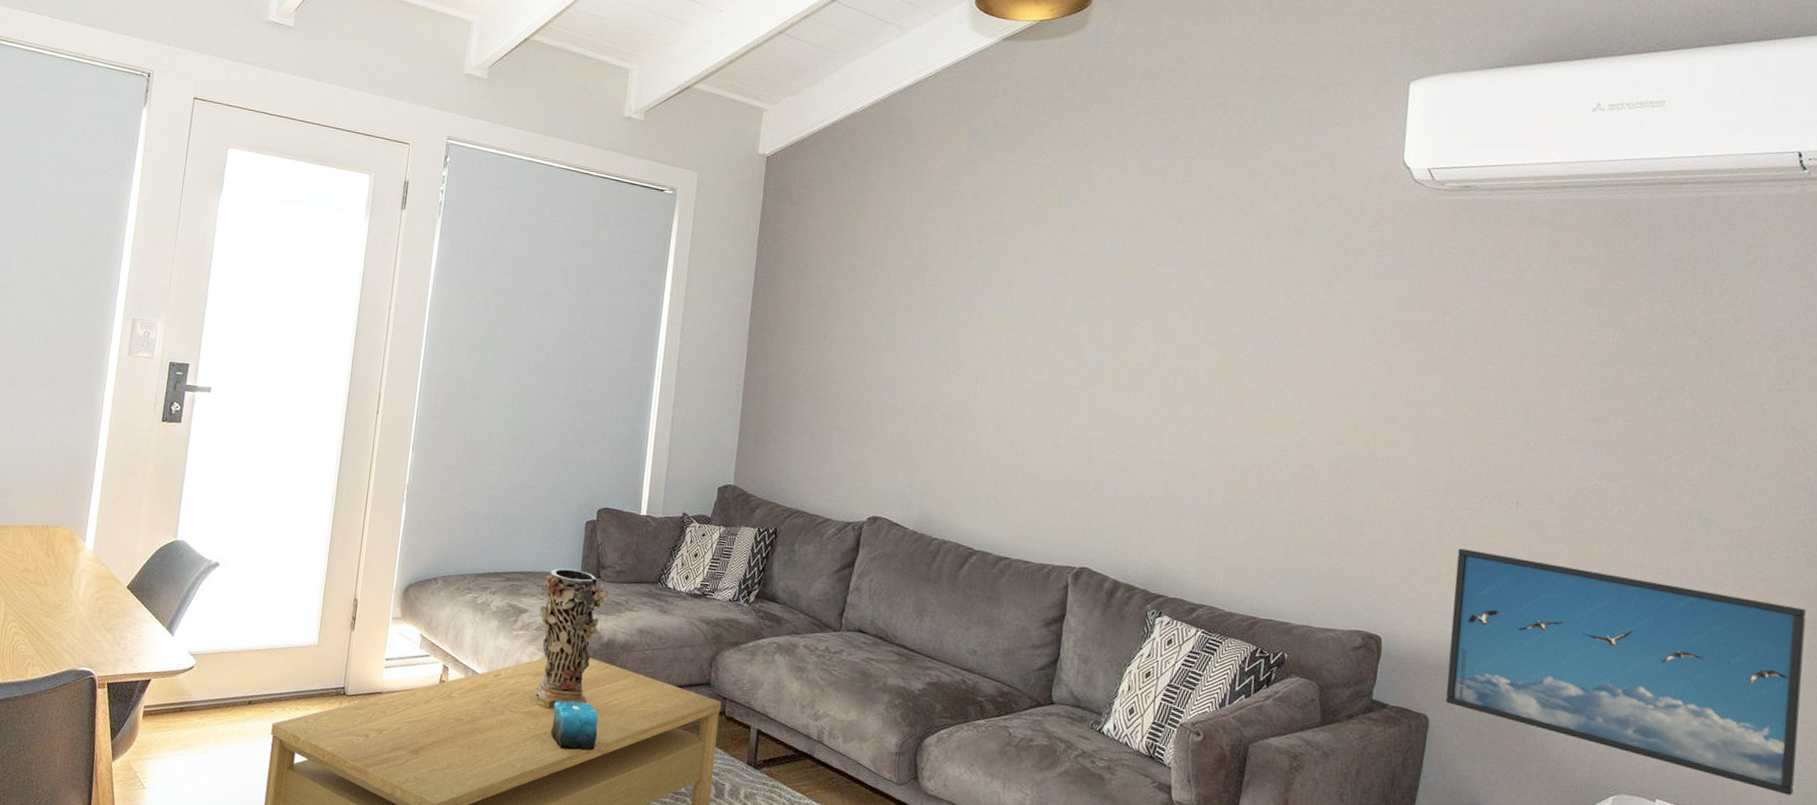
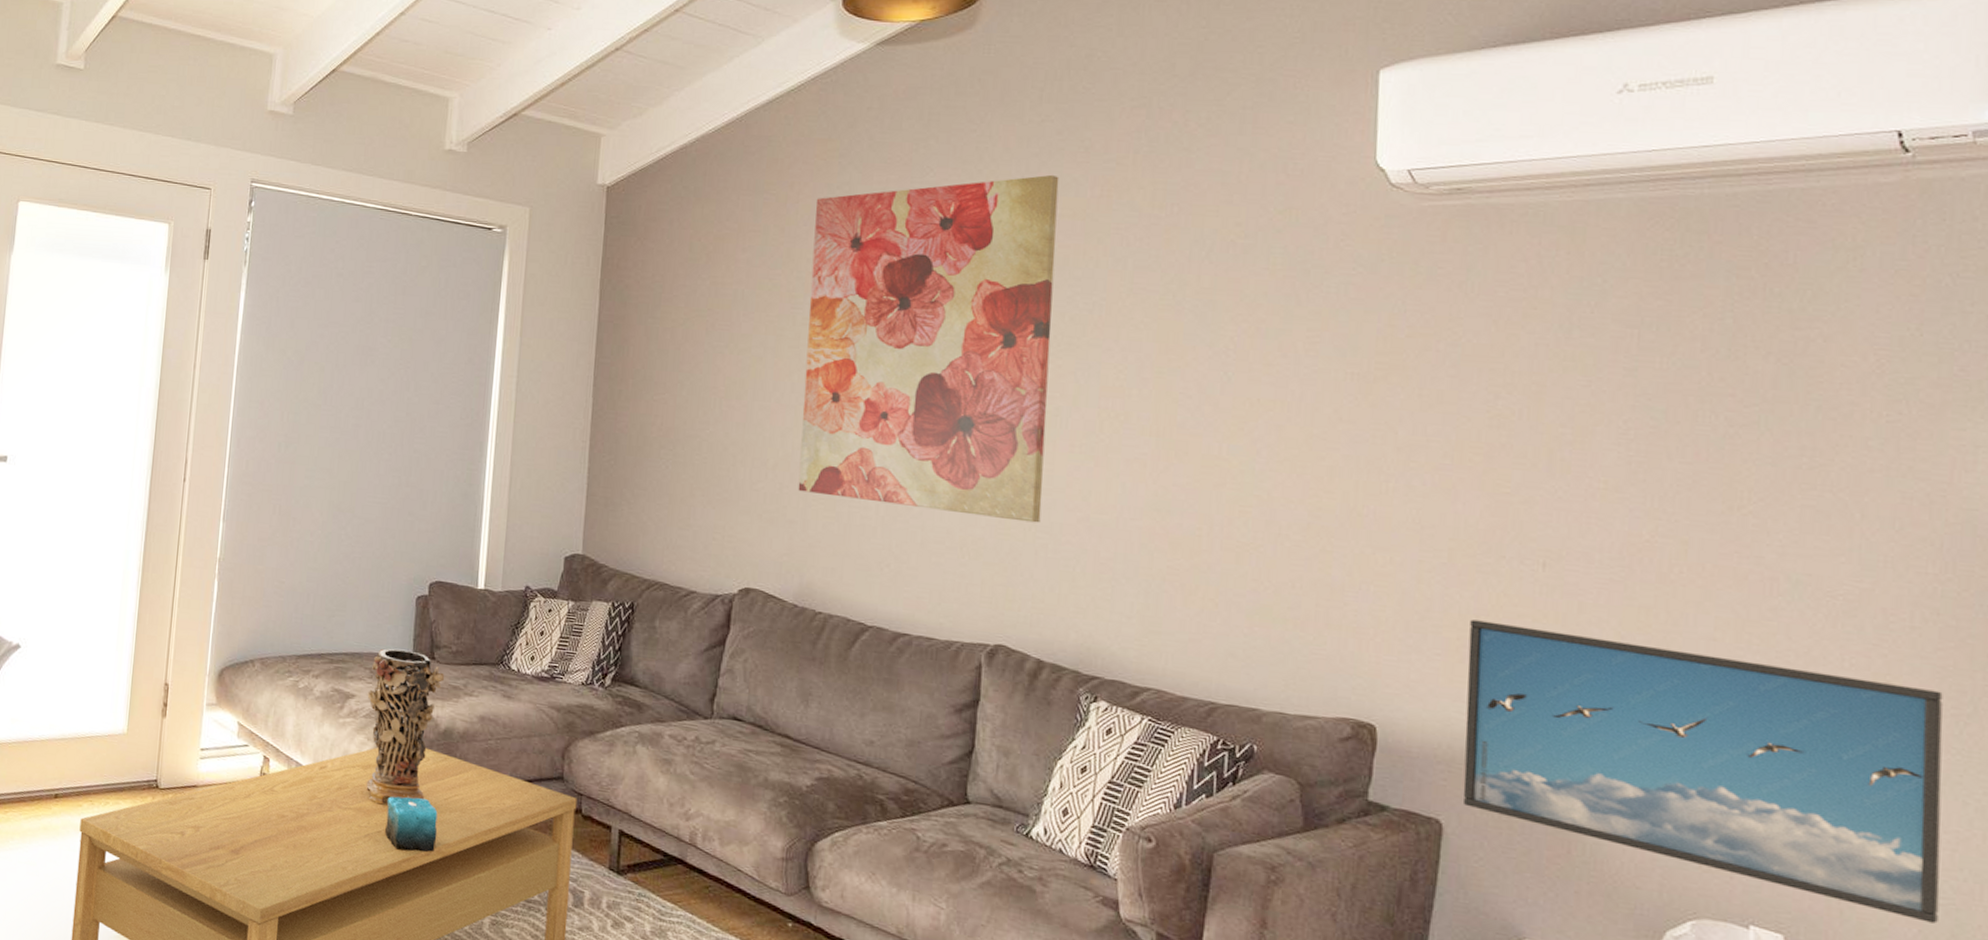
wall art: none [921,160,1150,463] -> present [798,174,1059,523]

